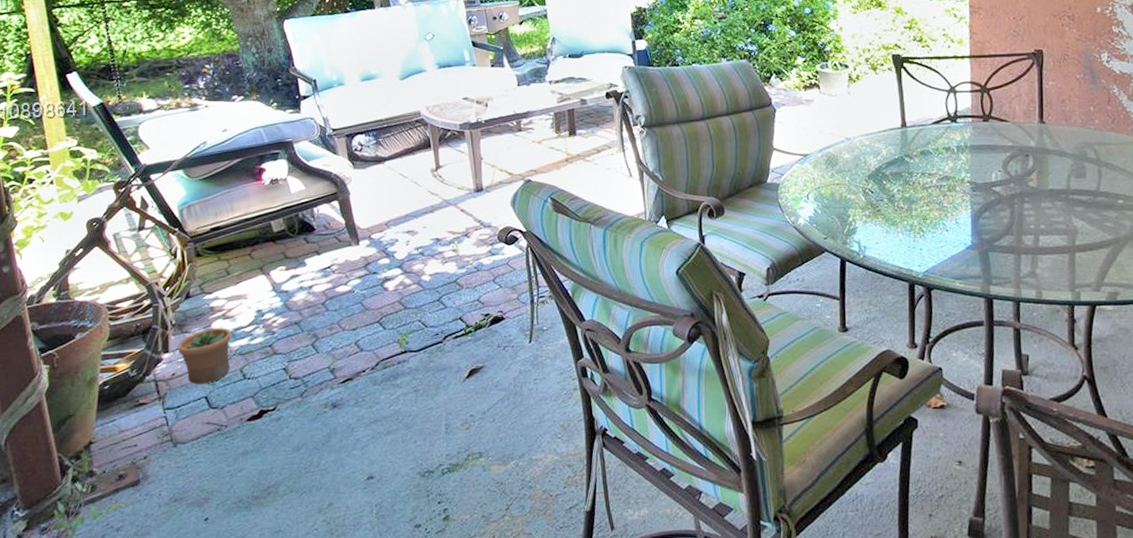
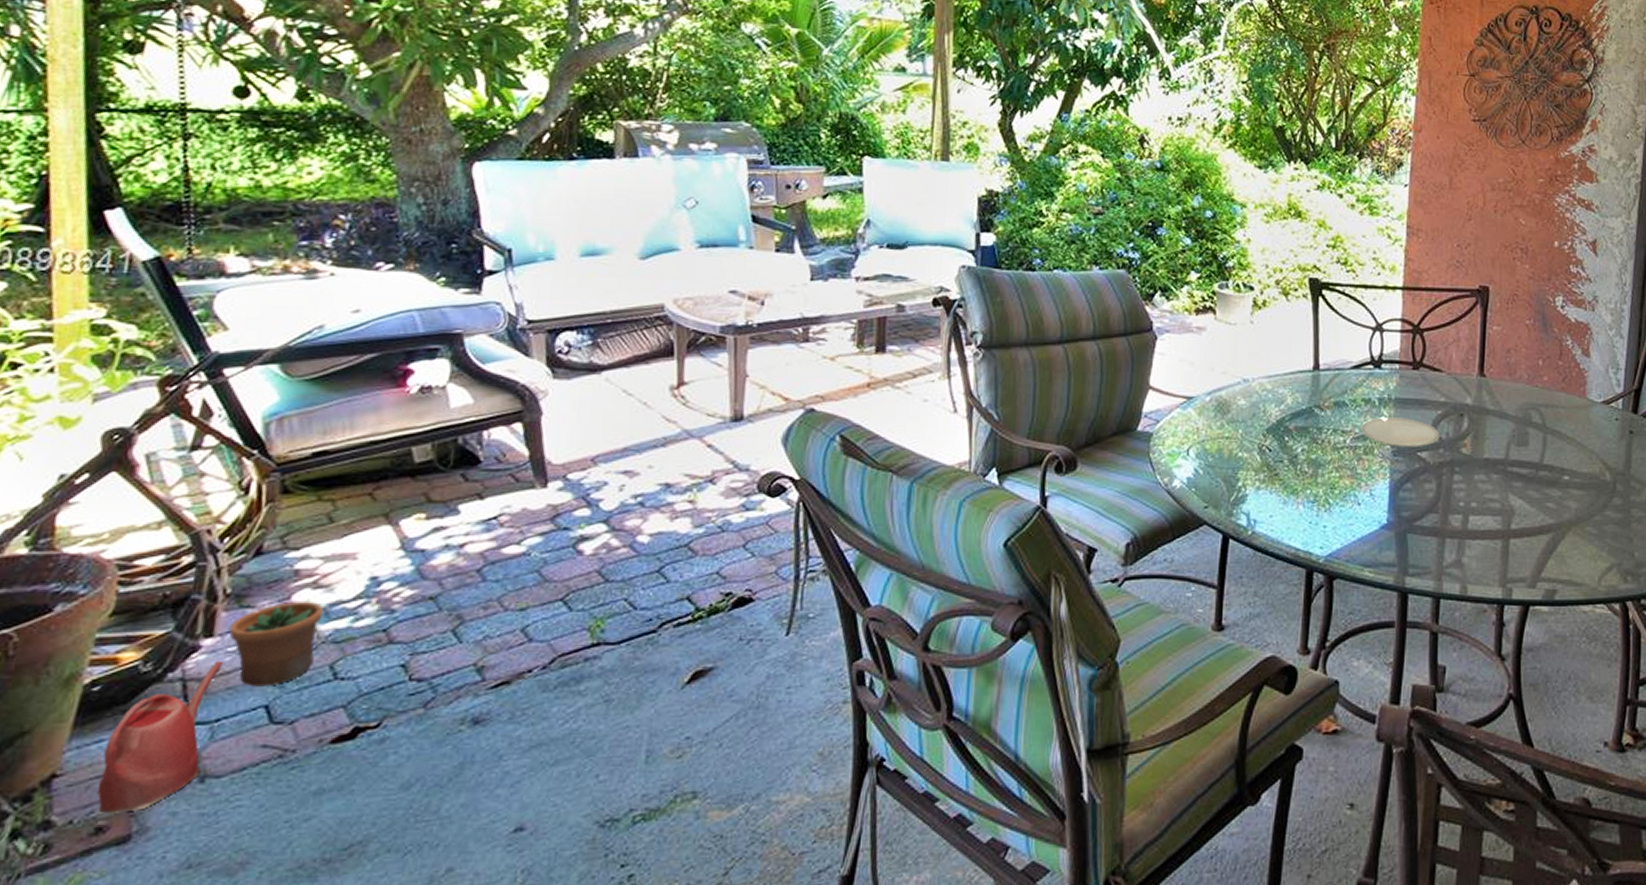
watering can: none [116,368,177,467] -> present [97,660,224,814]
plate: none [944,160,1010,184] -> present [1361,417,1440,447]

